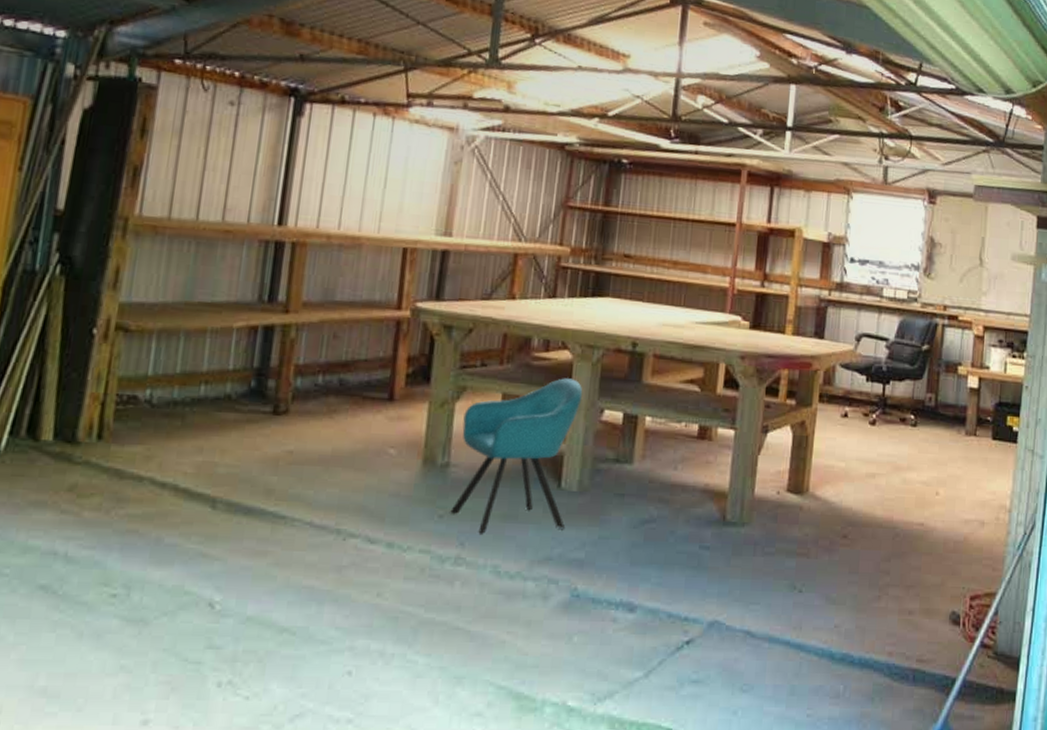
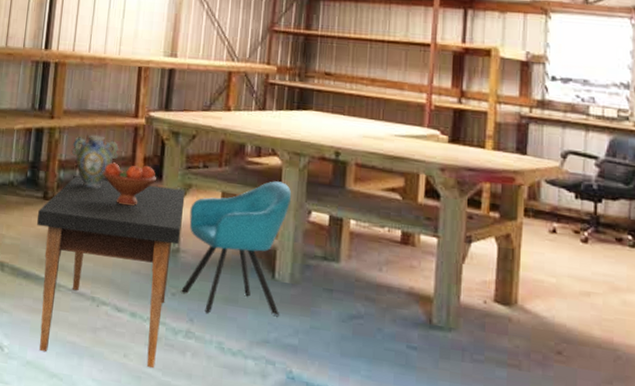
dining table: none [263,383,459,604] -> present [37,176,186,368]
ceramic jug: none [312,331,376,397] -> present [71,135,119,188]
fruit bowl: none [353,364,424,416] -> present [102,162,157,206]

